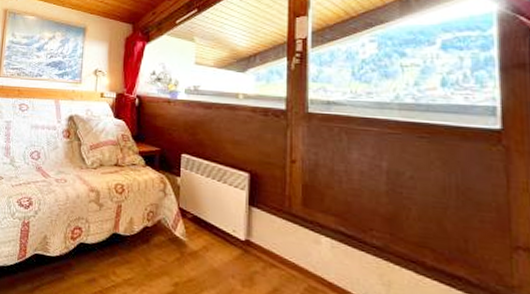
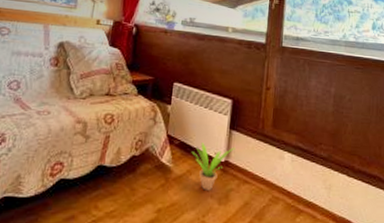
potted plant: none [206,218,257,271] -> present [191,142,236,191]

